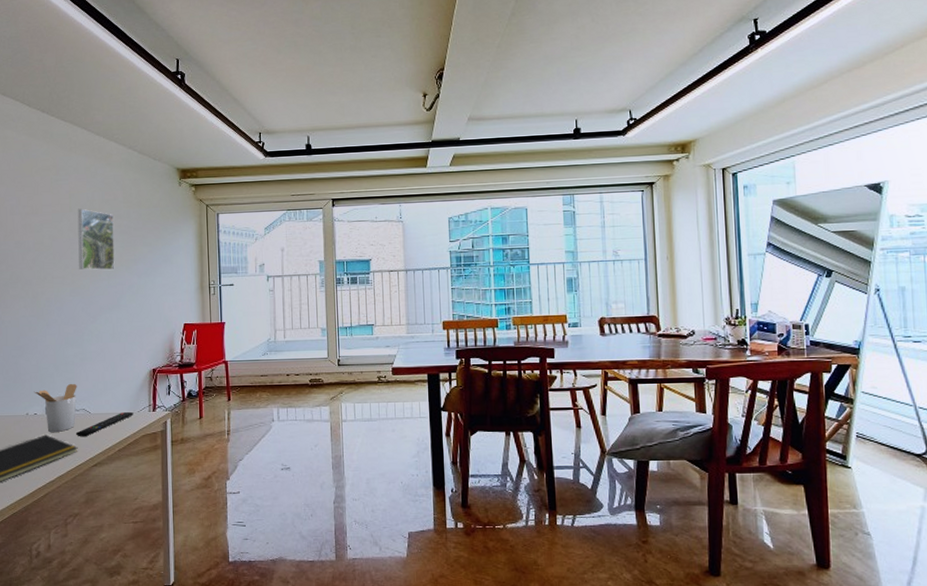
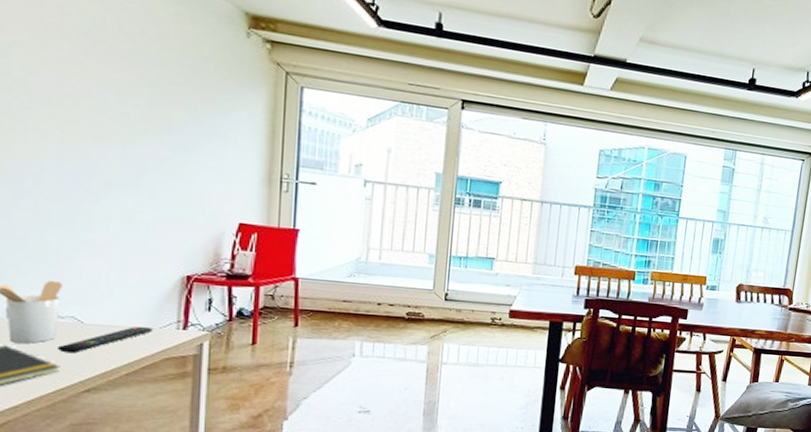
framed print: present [77,208,115,271] -> none [74,35,137,135]

